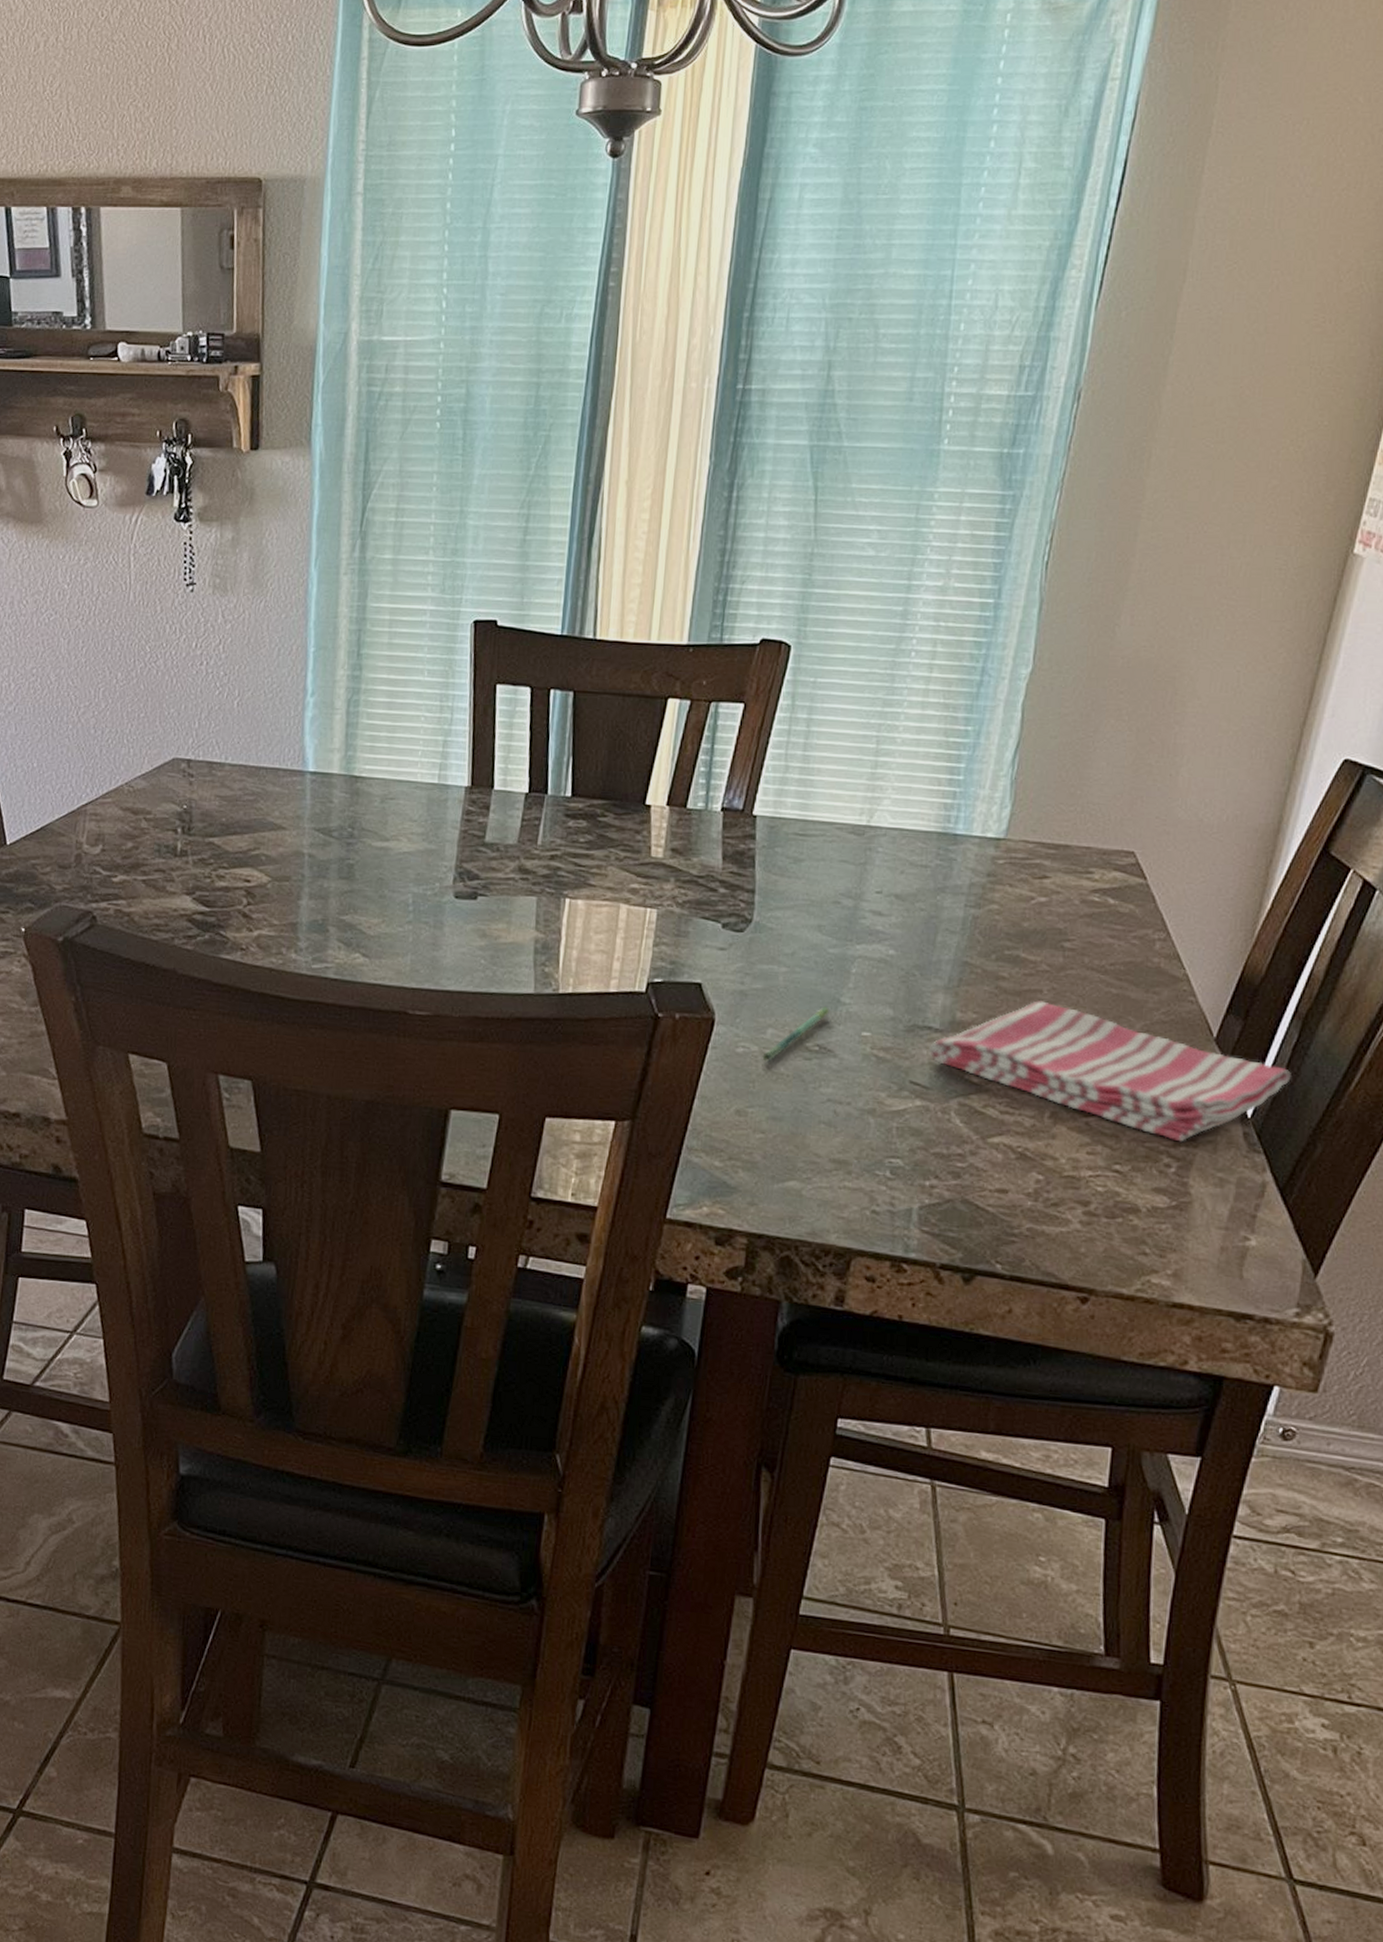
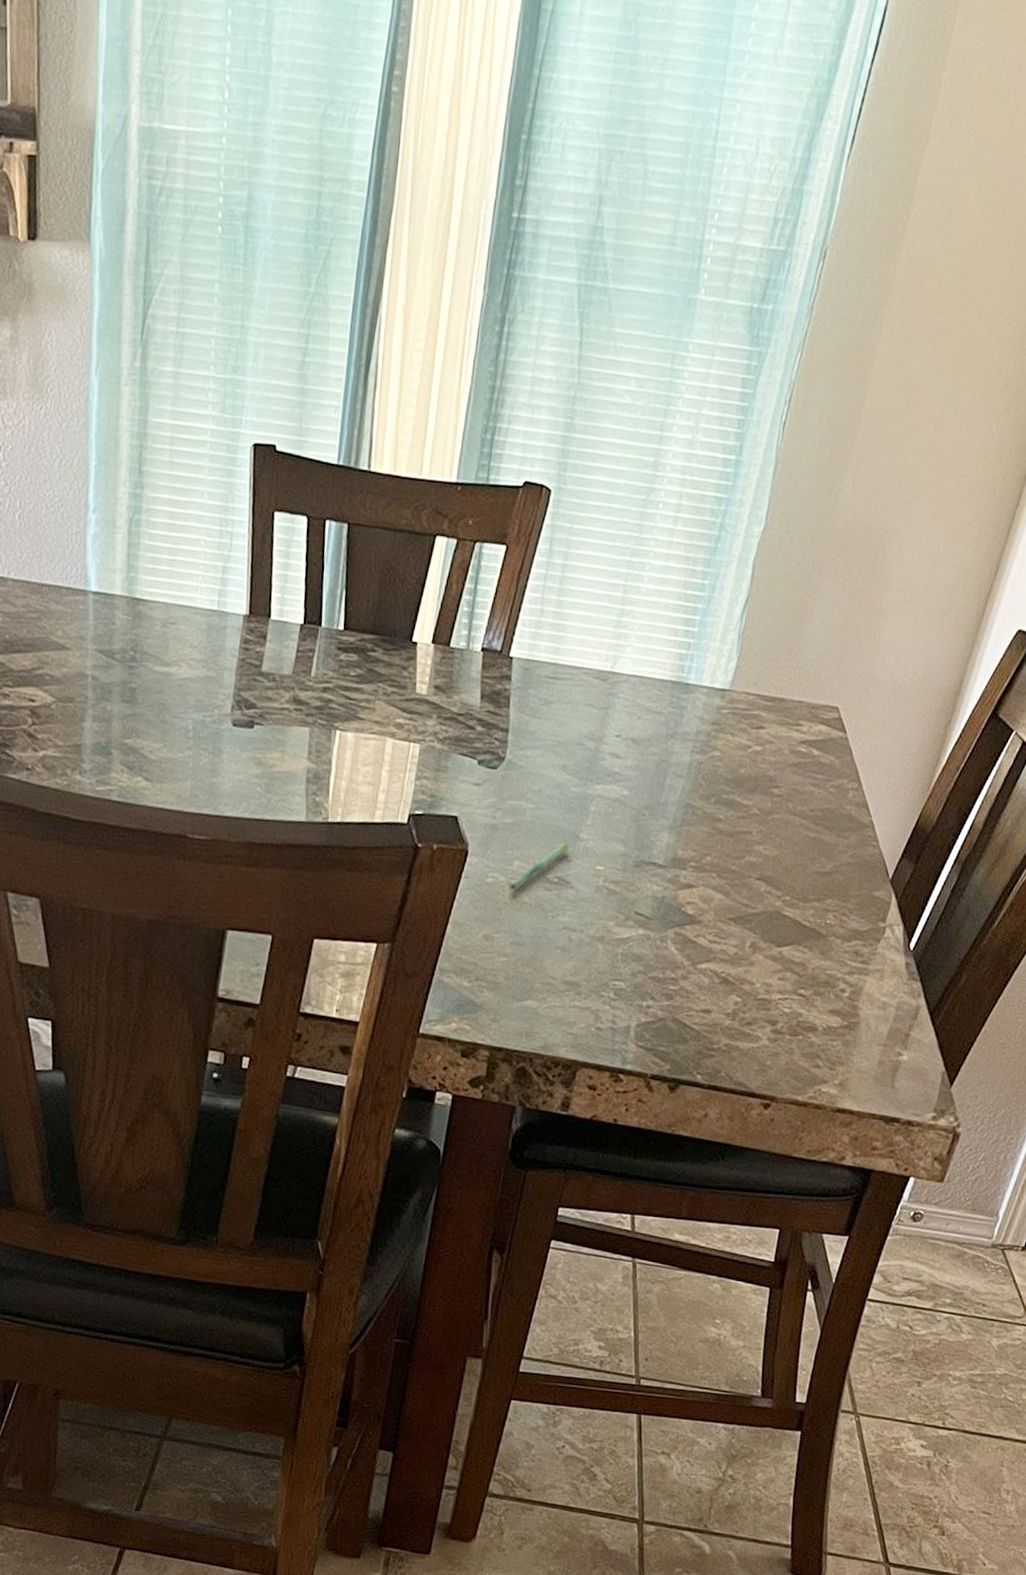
dish towel: present [929,1001,1291,1142] -> none [653,841,948,971]

